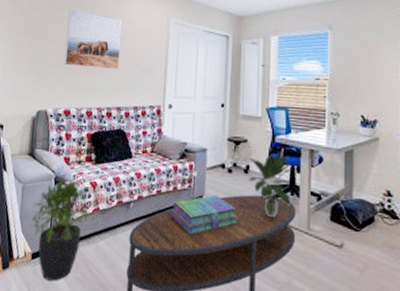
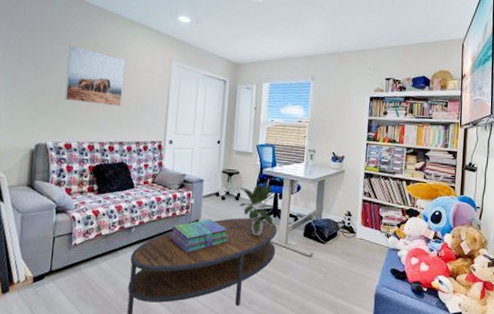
potted plant: present [31,180,91,281] -> none [31,209,94,300]

